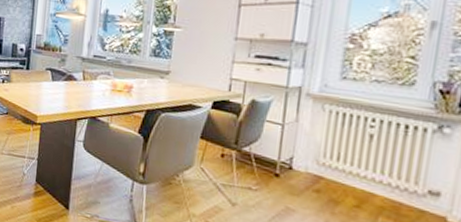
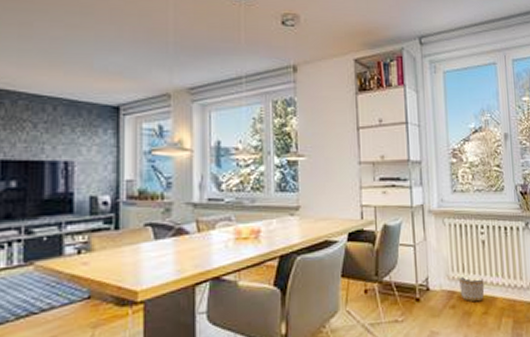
planter: none [329,164,364,194] -> present [459,275,485,302]

